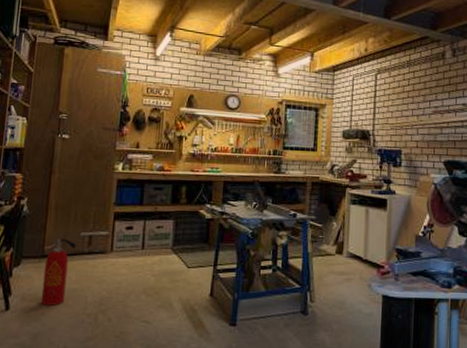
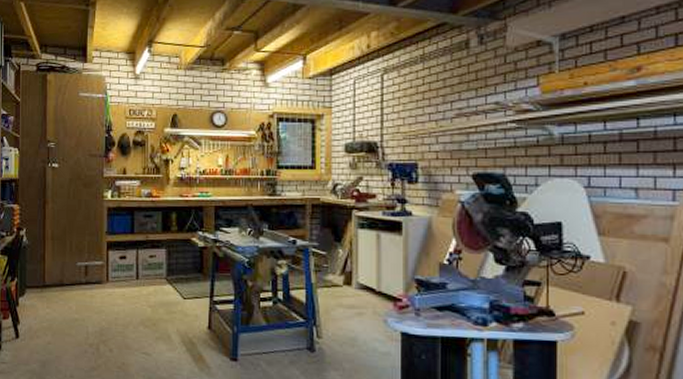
fire extinguisher: present [40,238,76,306] -> none [45,268,73,335]

